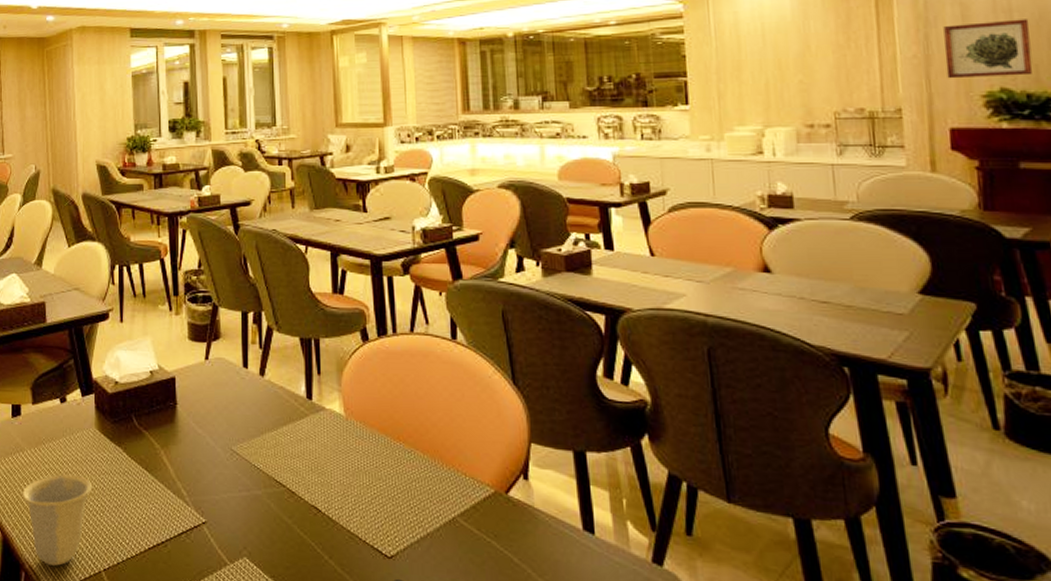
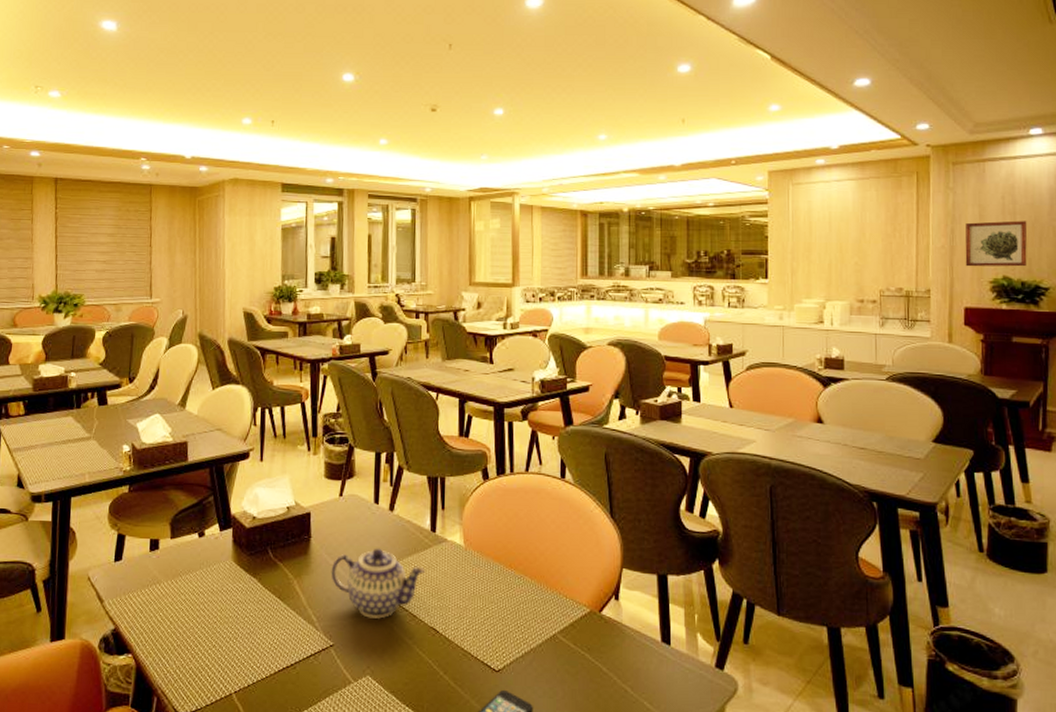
cup: present [22,474,92,566] -> none [157,604,226,690]
teapot: none [199,416,303,495] -> present [331,548,426,619]

